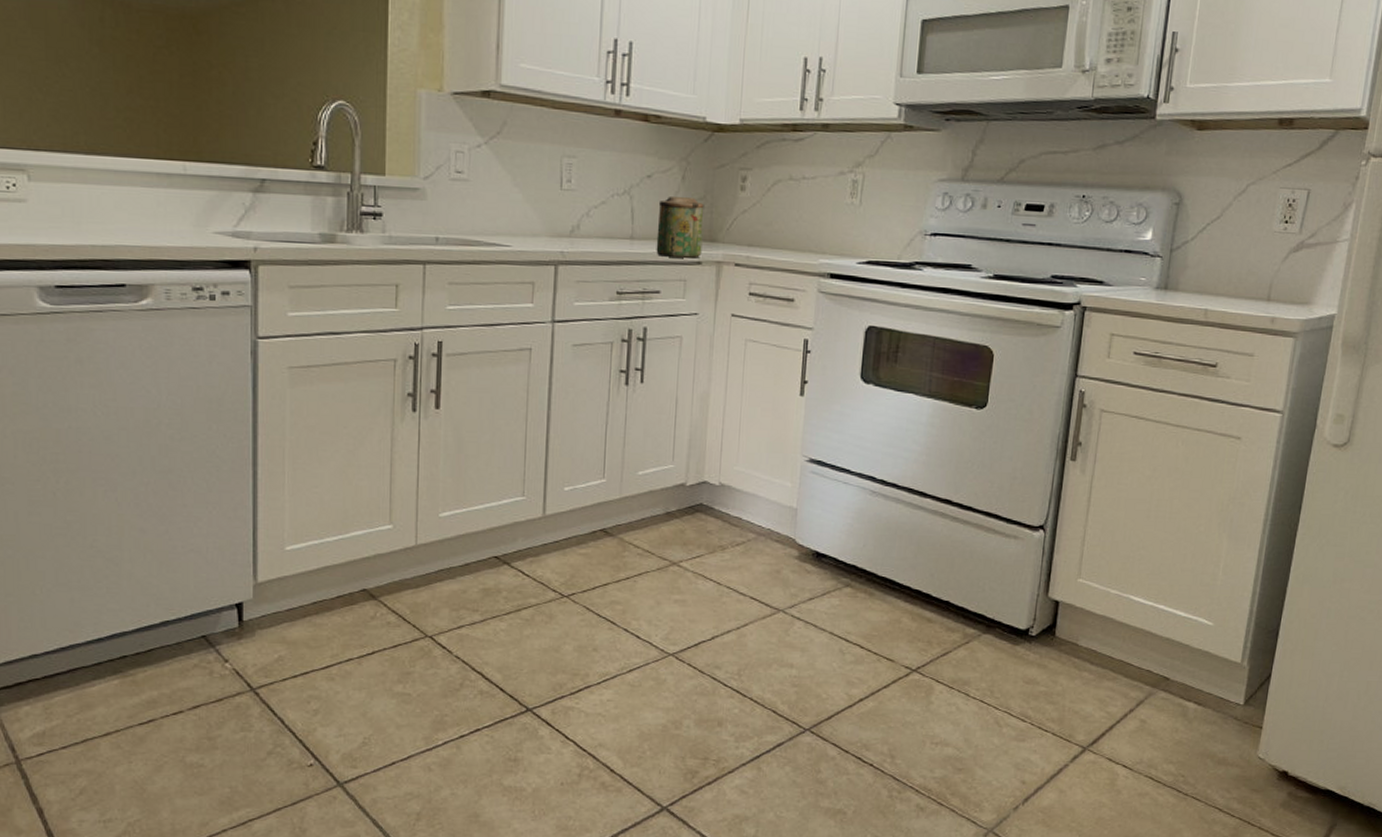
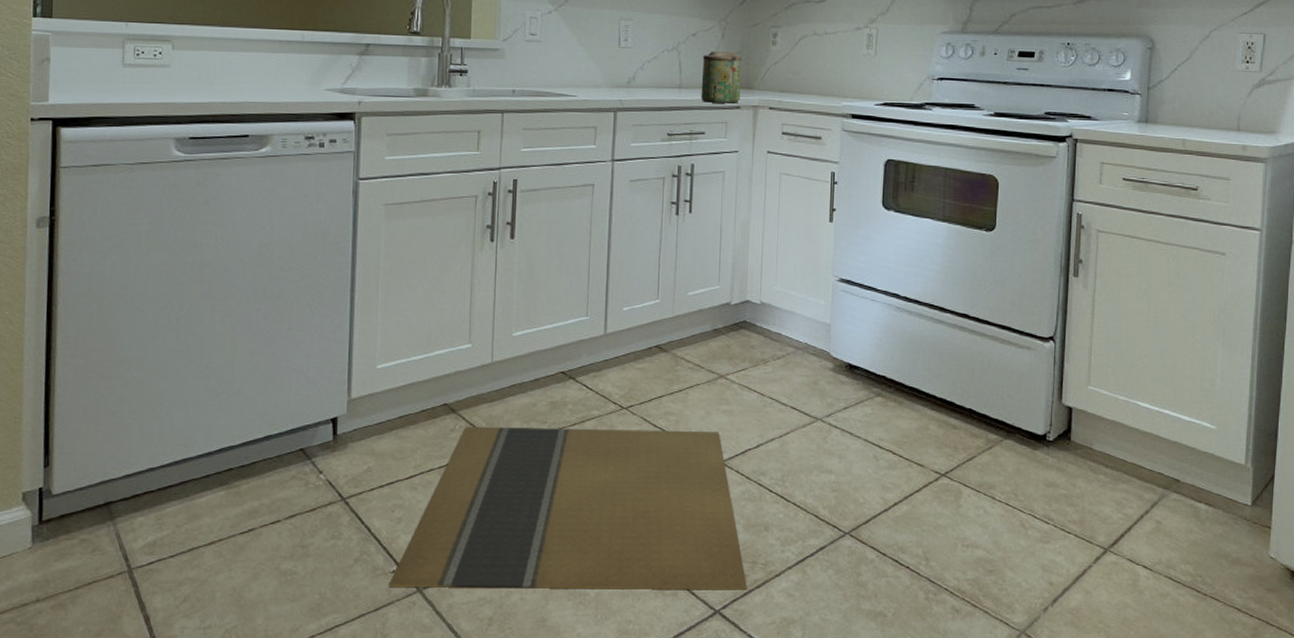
door mat: none [305,613,698,787] -> present [388,426,747,590]

